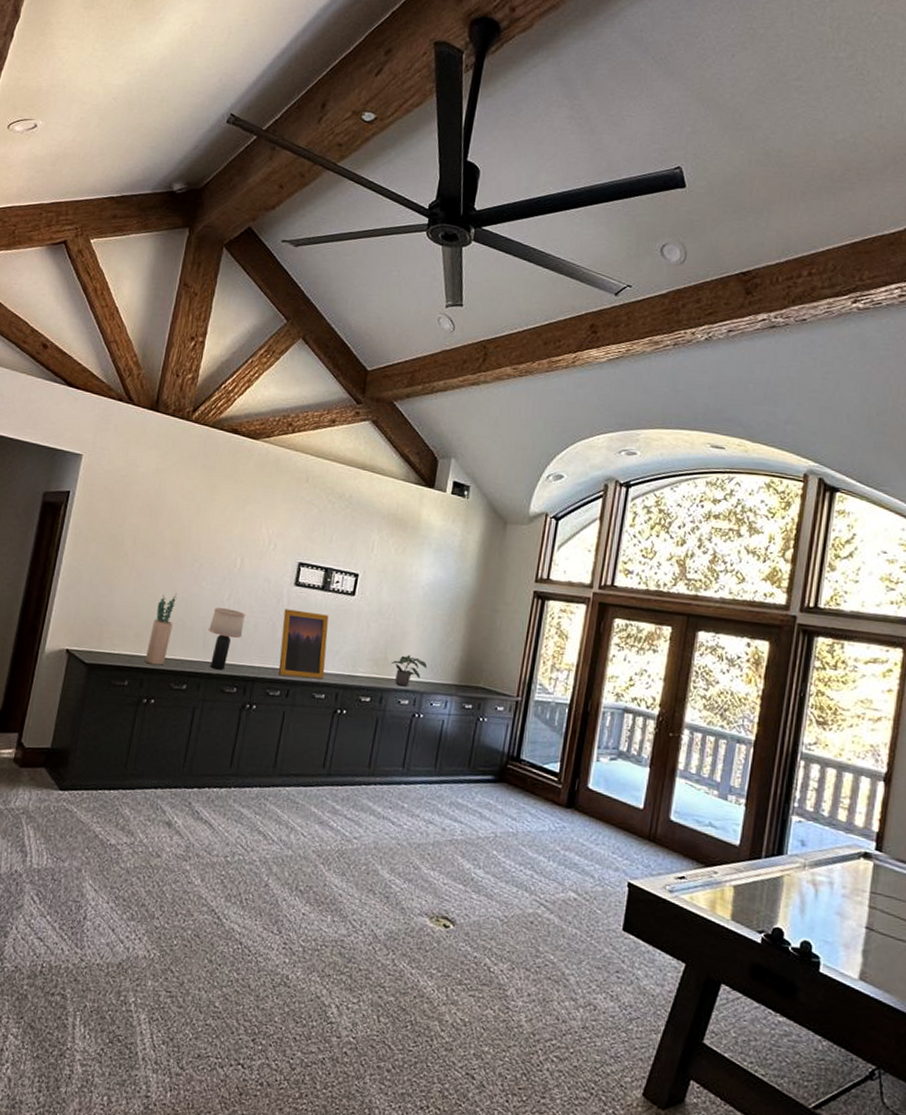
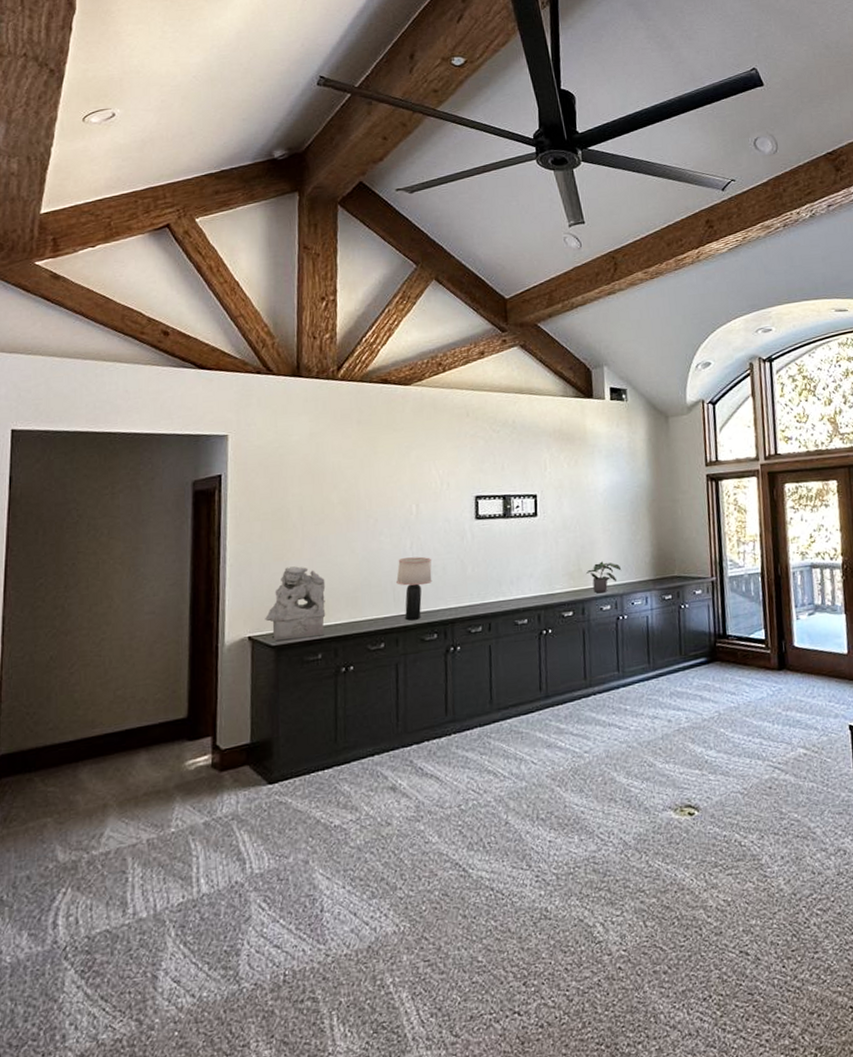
sculpture: none [84,592,144,665] -> present [265,566,326,641]
vase: present [145,593,177,666] -> none [335,553,358,632]
picture frame: present [278,609,329,680] -> none [470,541,523,611]

